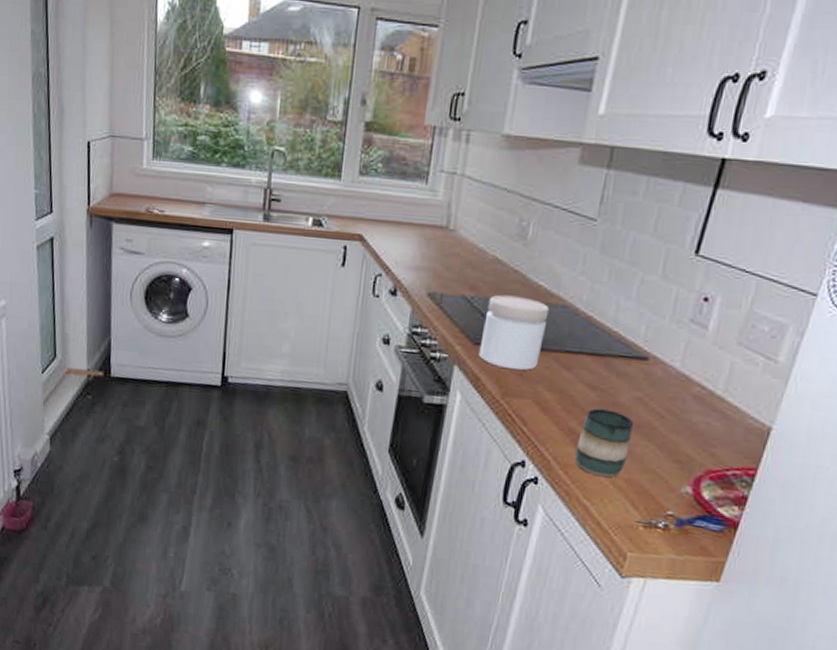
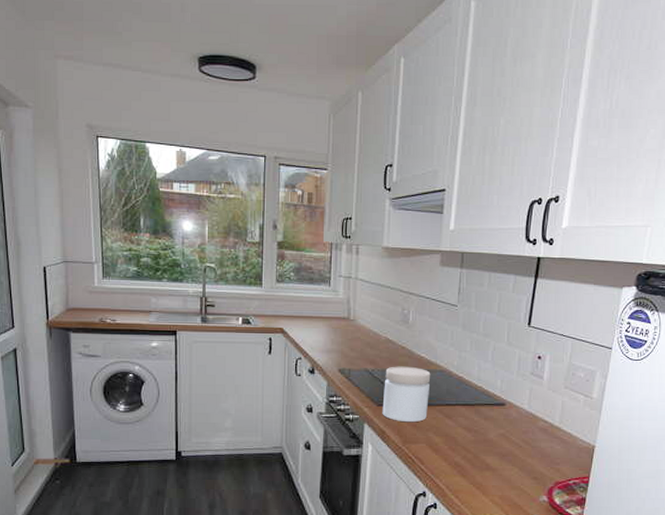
mug: present [575,407,634,478] -> none [462,444,501,497]

